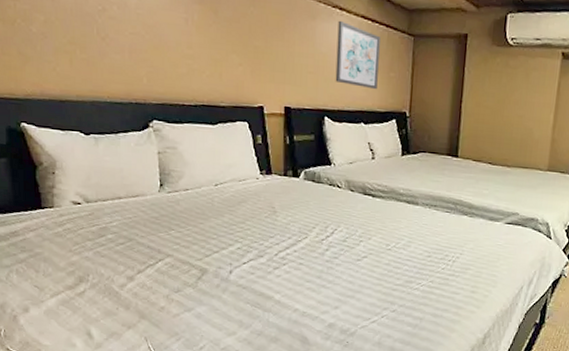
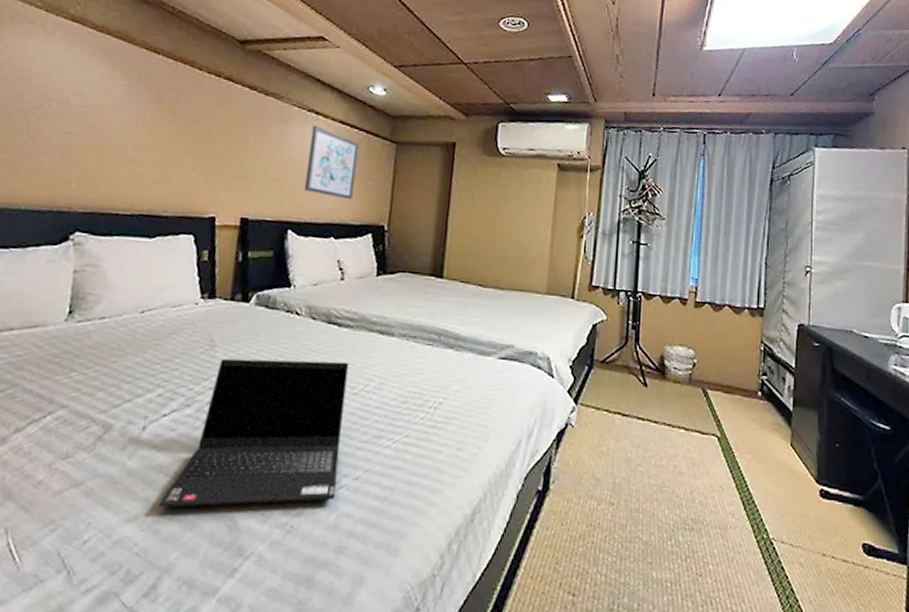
laptop computer: none [249,221,383,328] -> present [158,358,349,508]

